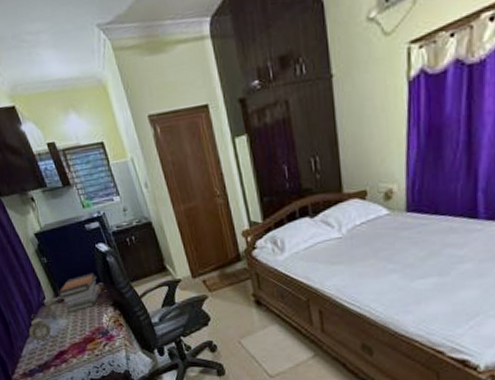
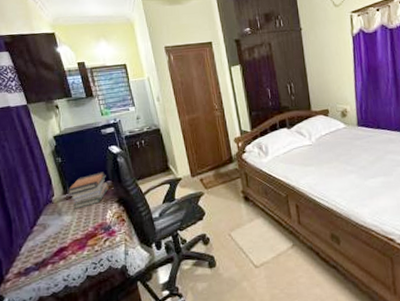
alarm clock: present [29,314,53,344] -> none [32,211,55,241]

